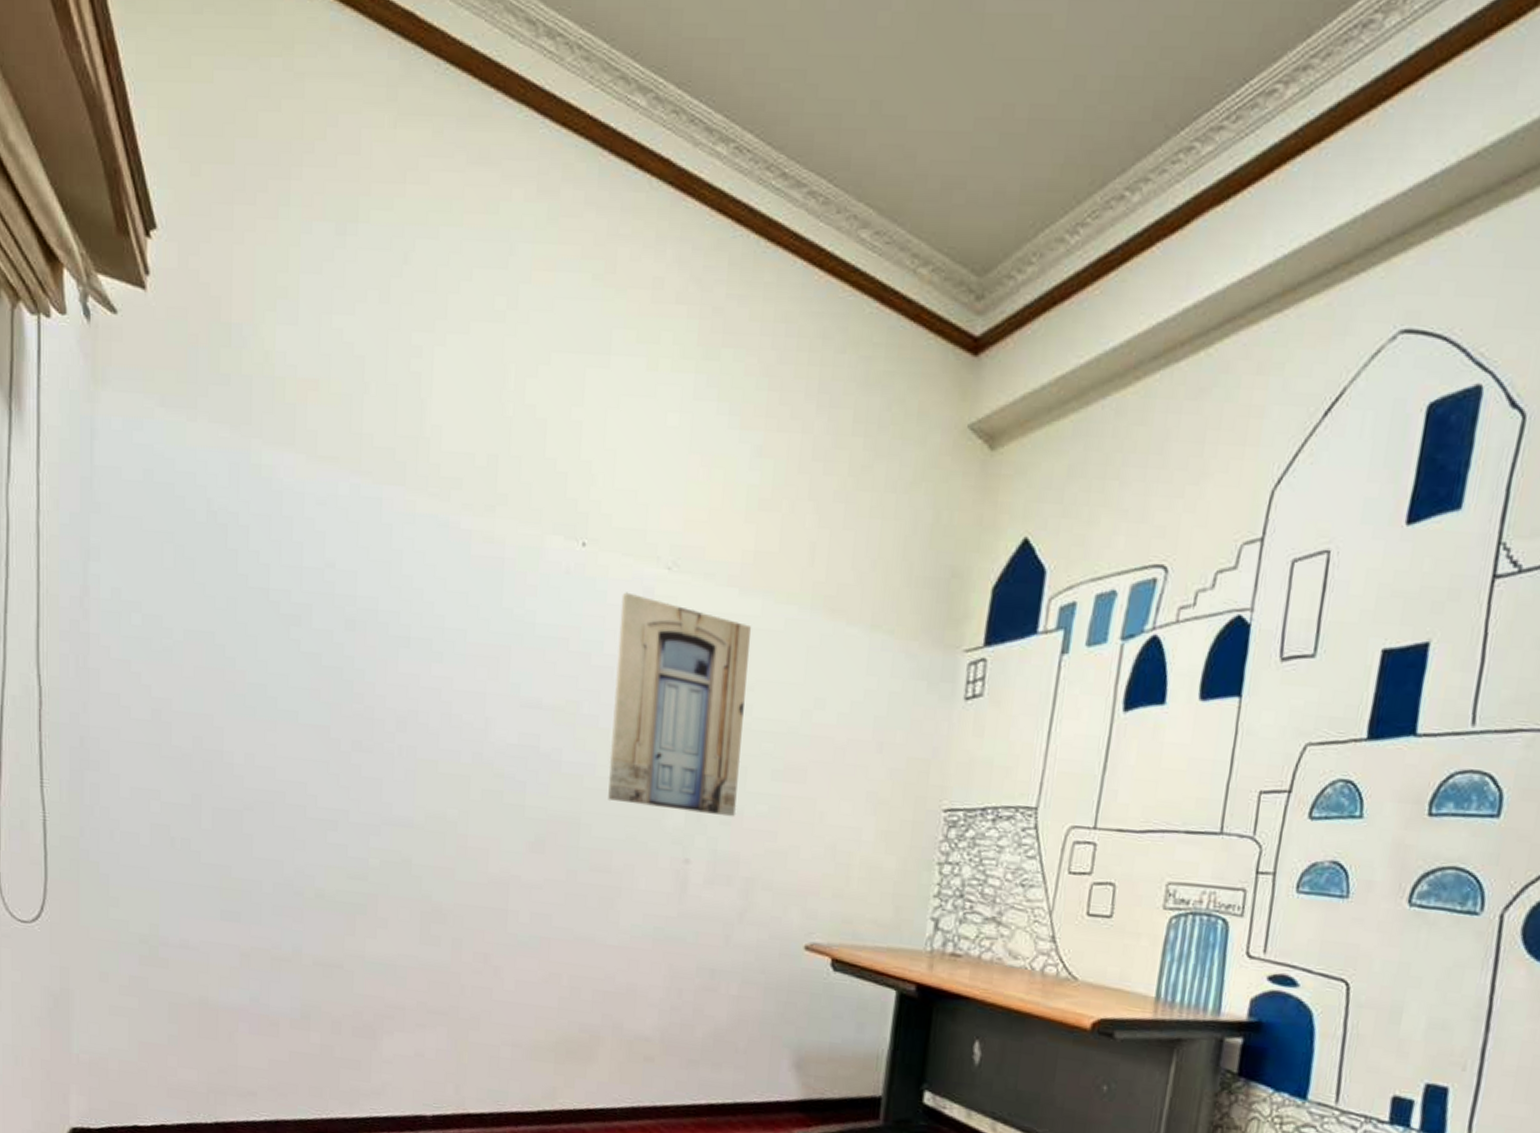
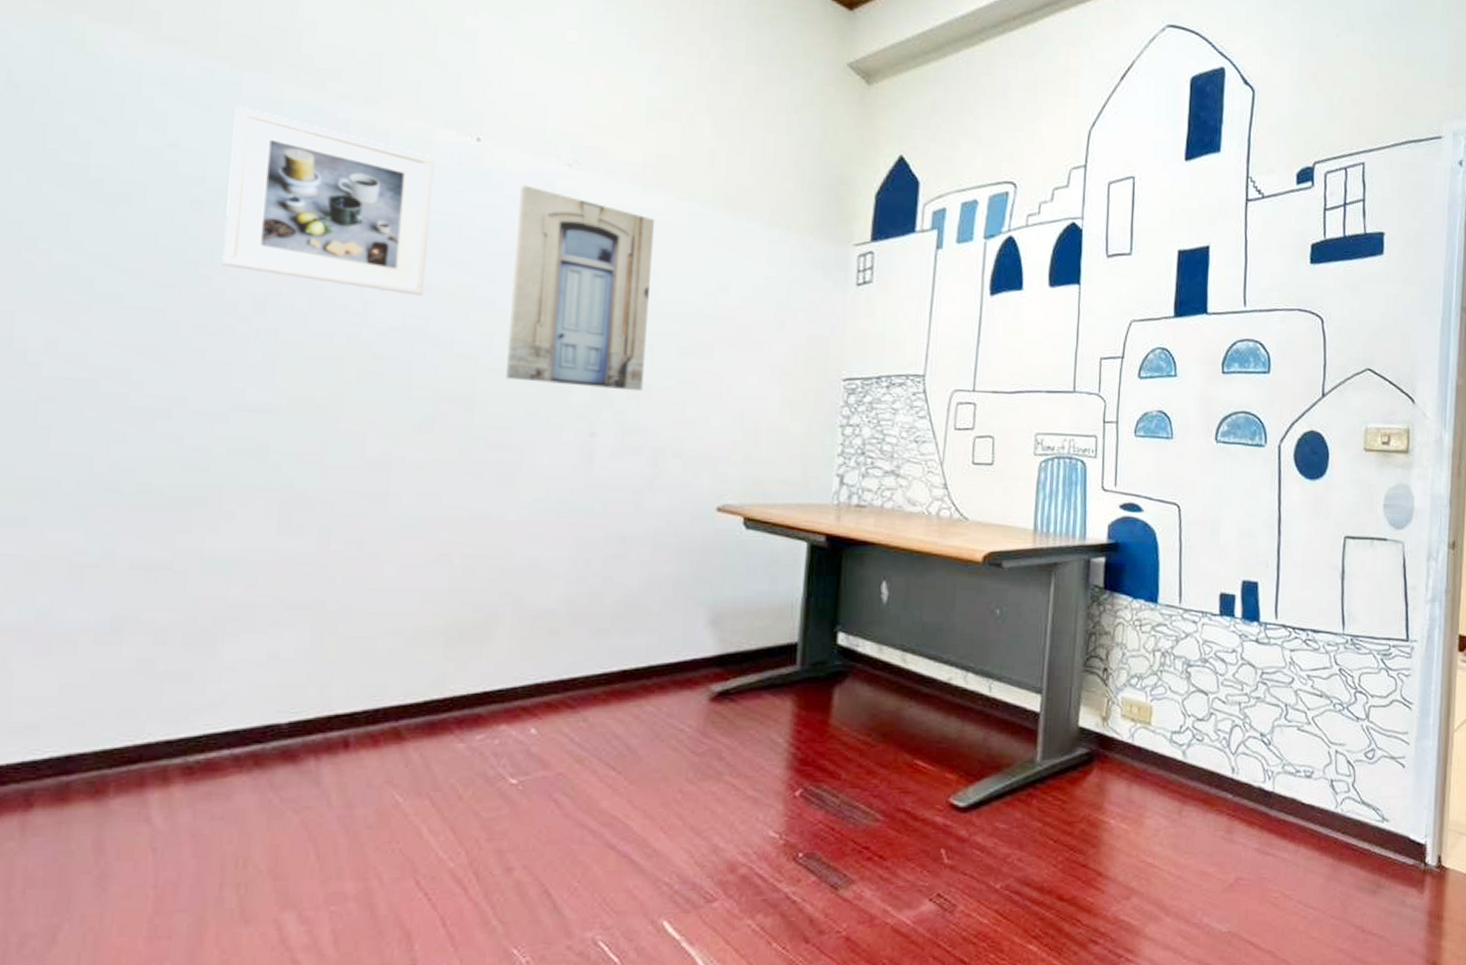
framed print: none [371,521,545,713] -> present [222,105,435,296]

